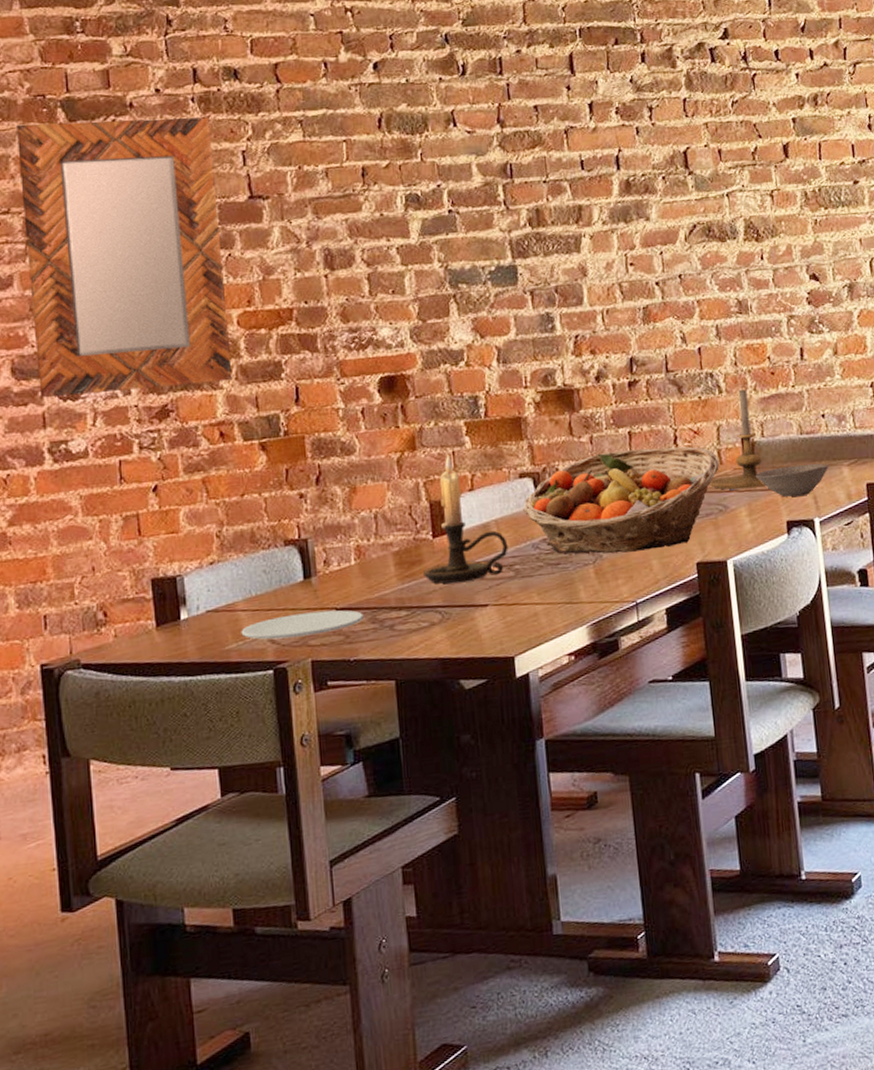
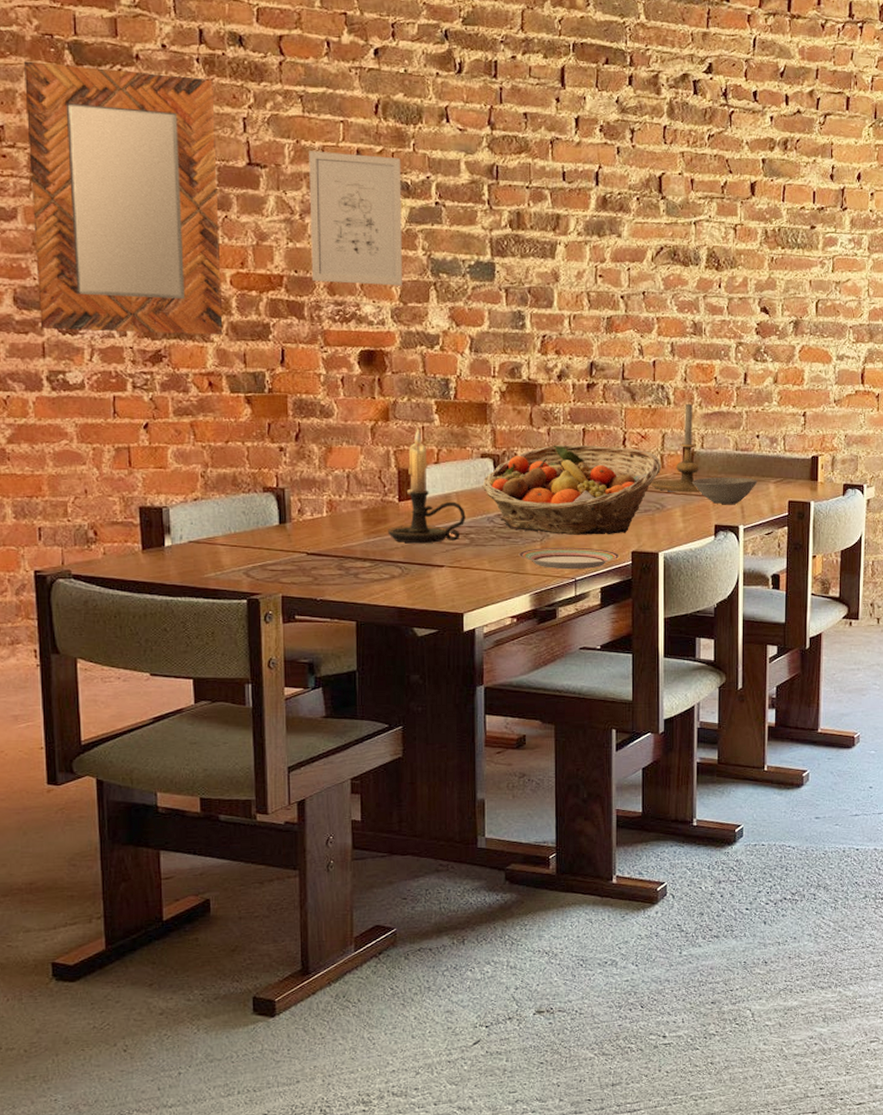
paper plate: present [241,610,364,640] -> none [219,553,331,574]
wall art: none [312,170,420,311] -> present [309,151,402,286]
plate: none [570,564,683,594] -> present [518,547,620,570]

